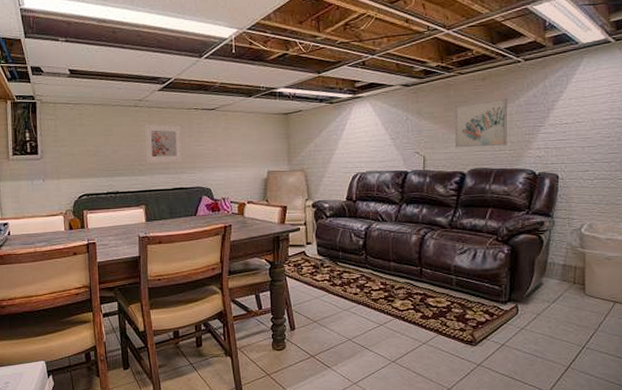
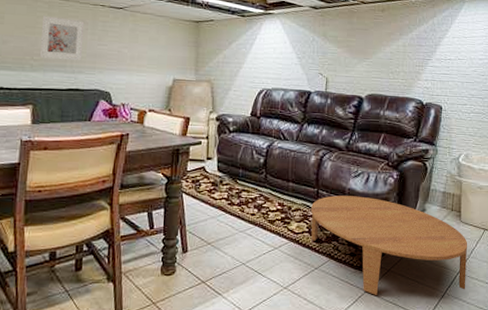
coffee table: none [415,272,595,369] -> present [311,195,468,295]
wall art: present [454,98,507,148] -> none [354,30,402,74]

